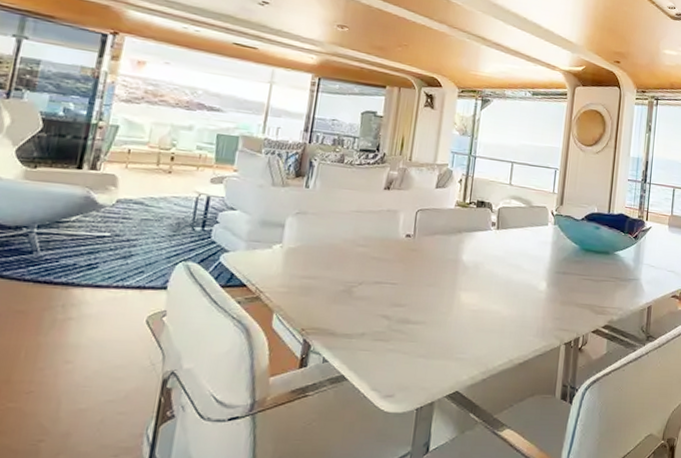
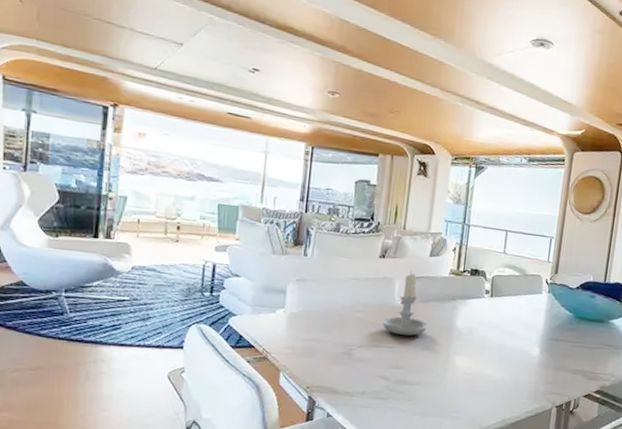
candle: none [386,202,433,272] -> present [382,270,428,336]

